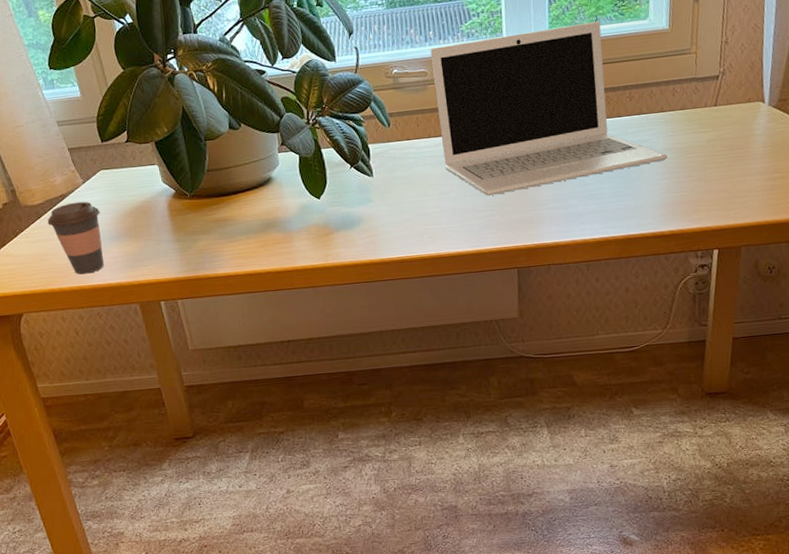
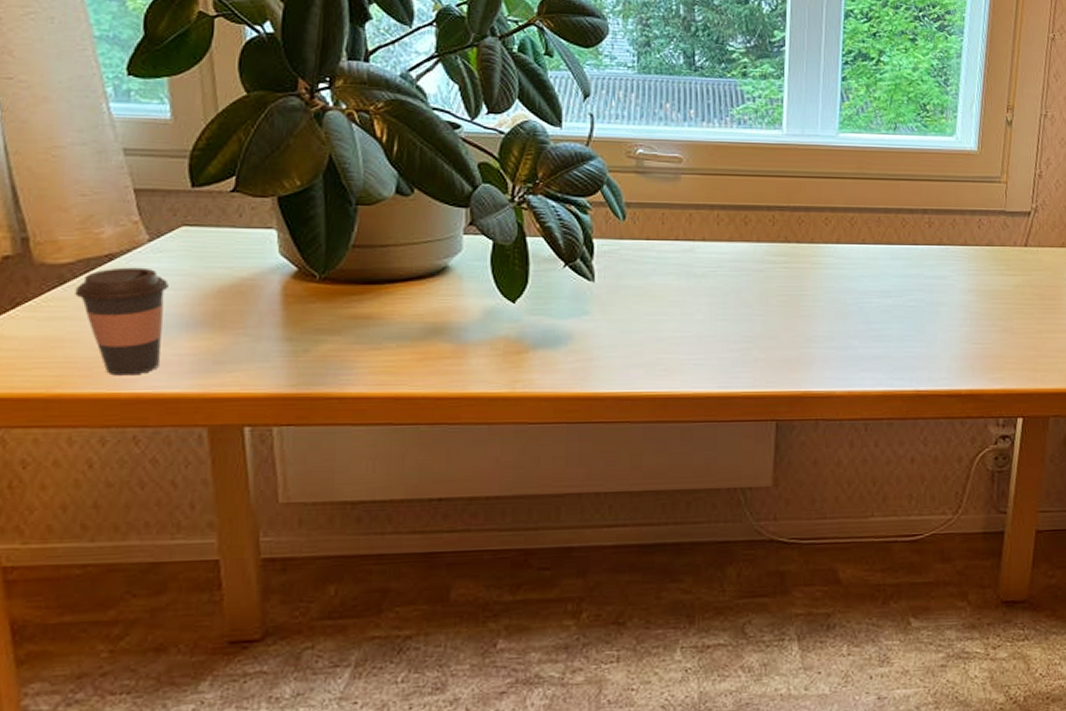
laptop: present [430,21,668,196] -> none [689,129,969,323]

